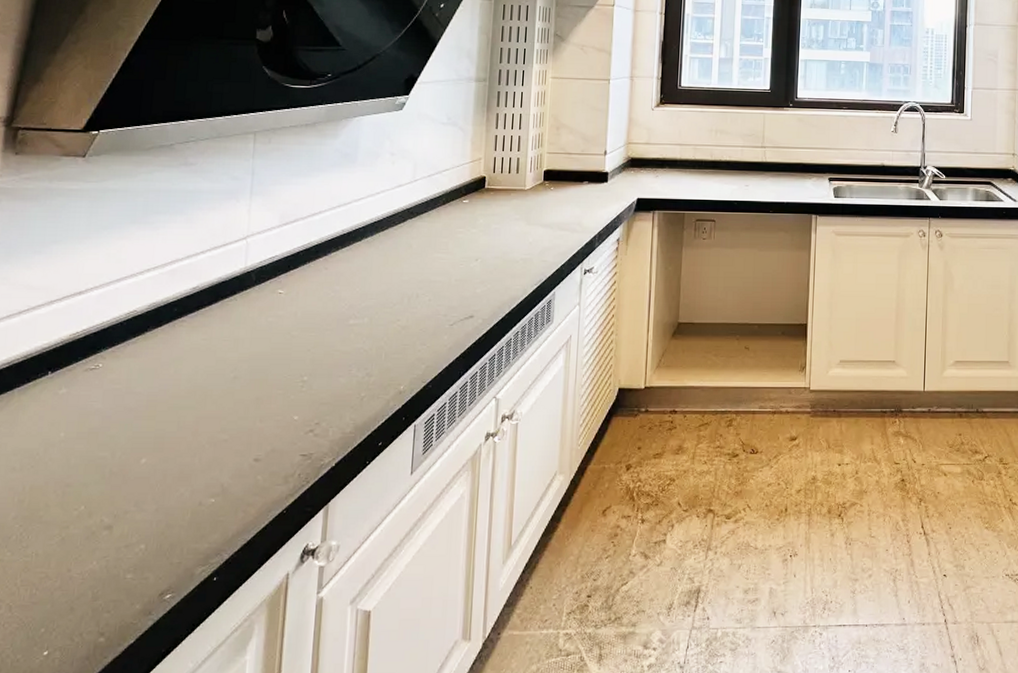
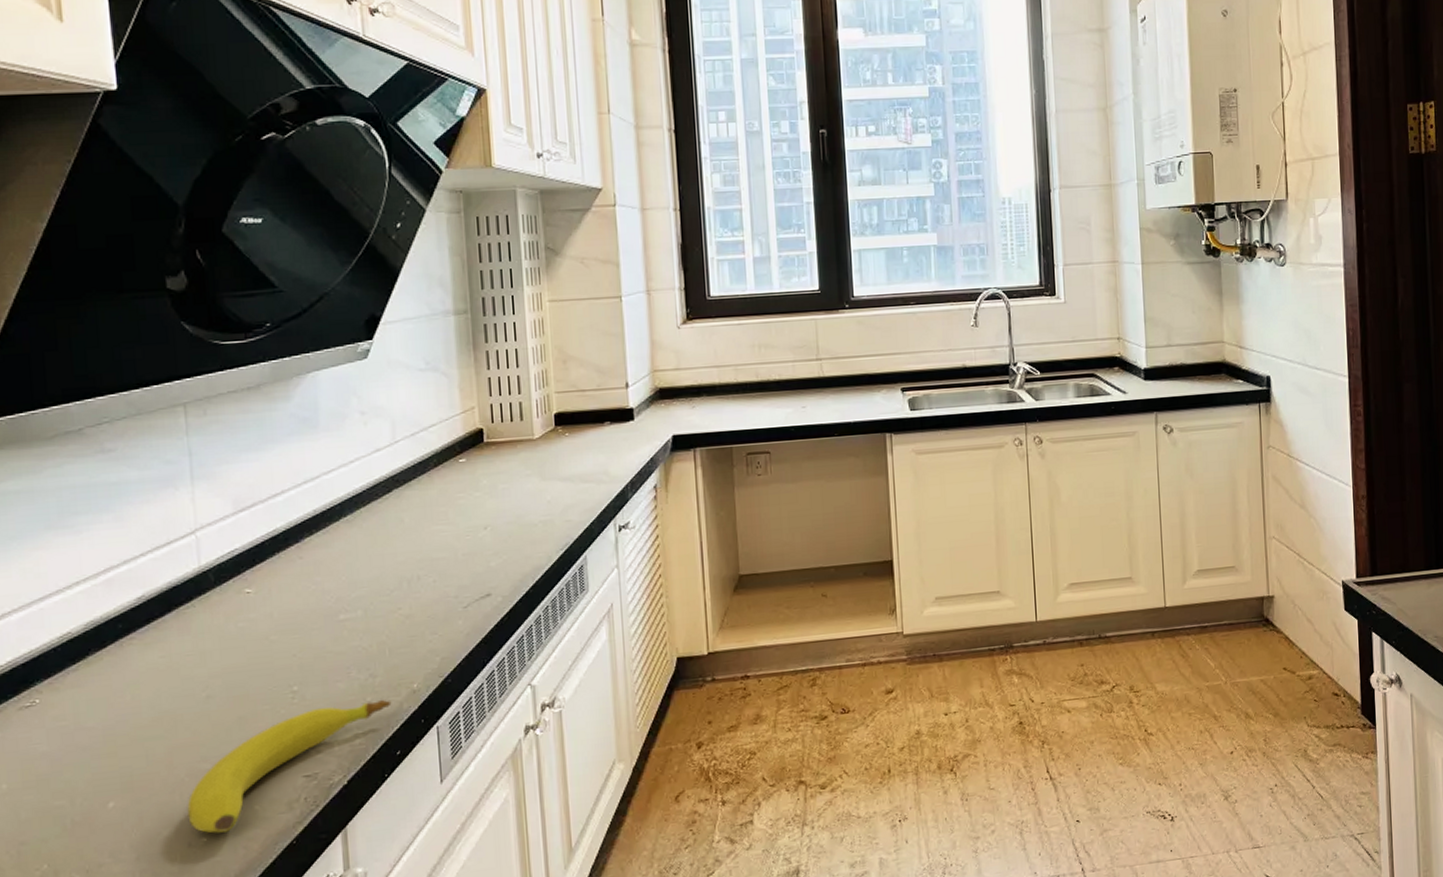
fruit: none [202,396,381,496] -> present [187,699,392,834]

